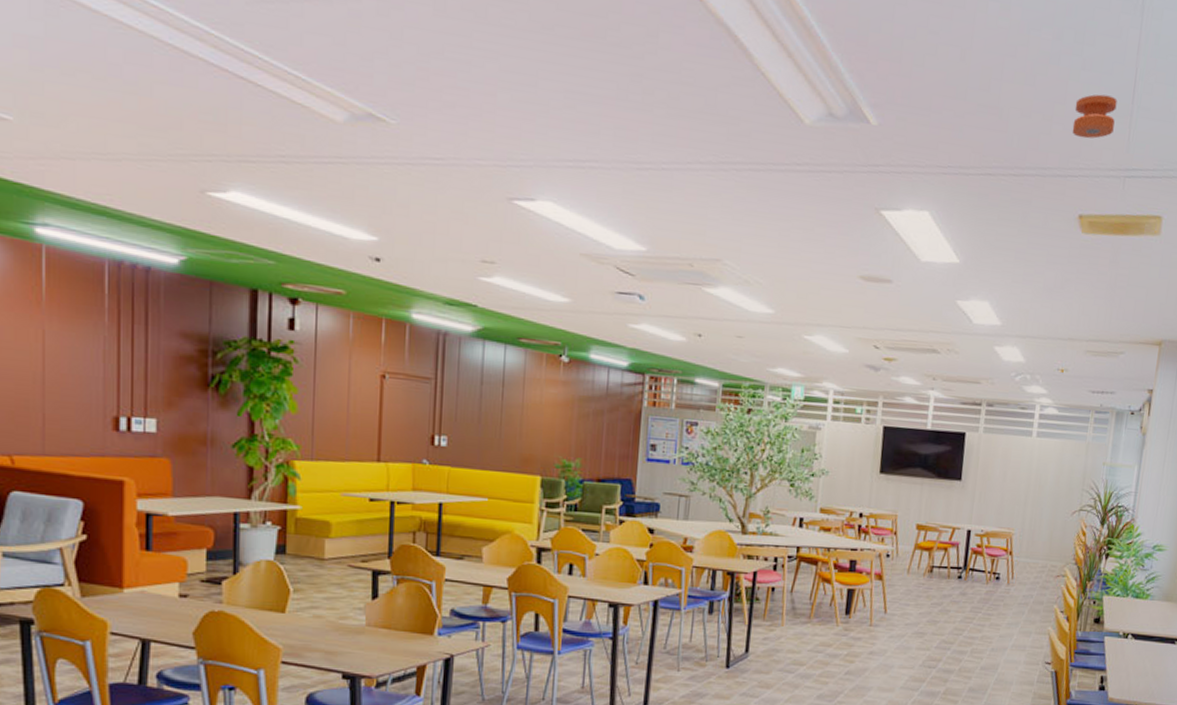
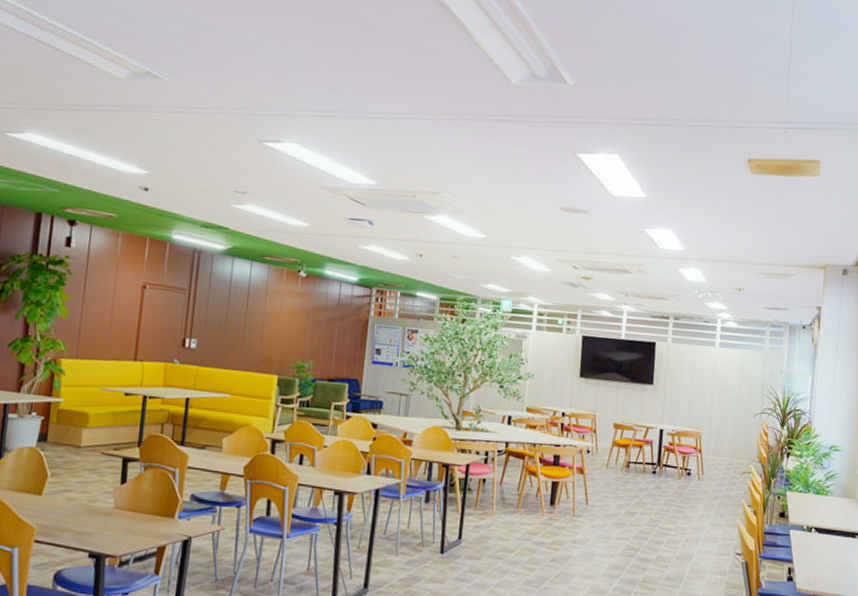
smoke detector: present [1072,94,1117,139] -> none [739,62,776,97]

